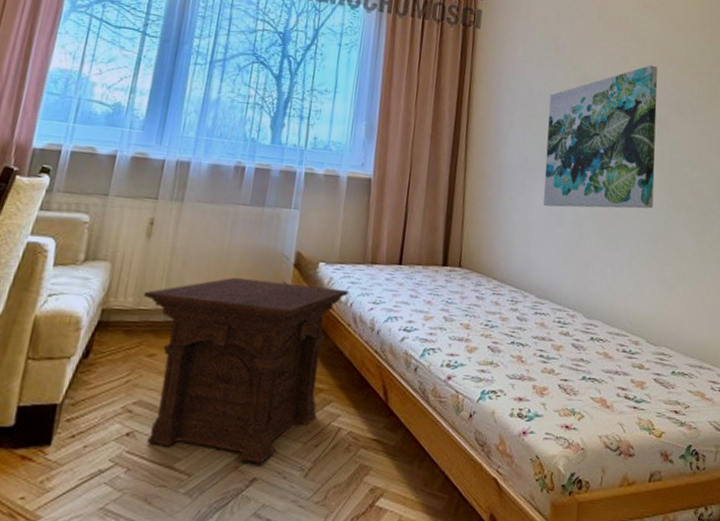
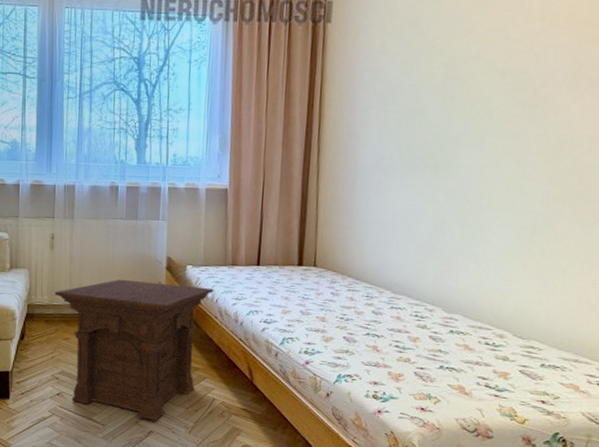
wall art: present [543,64,658,209] -> none [401,34,547,205]

